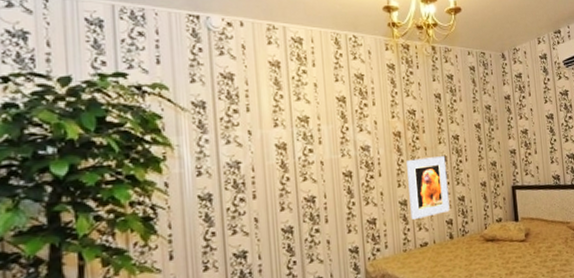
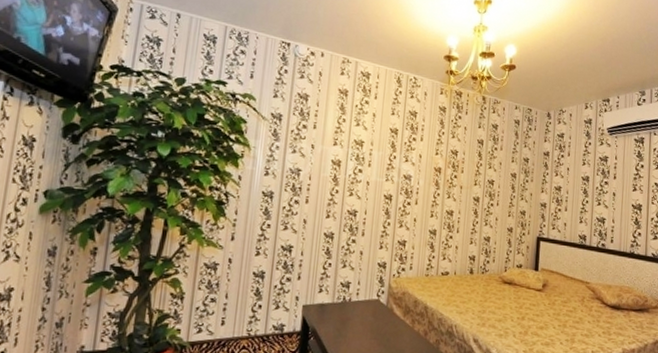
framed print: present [407,156,450,220] -> none [438,194,478,250]

